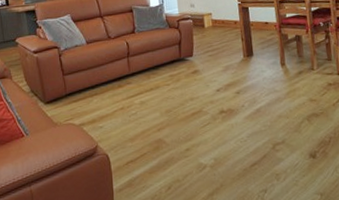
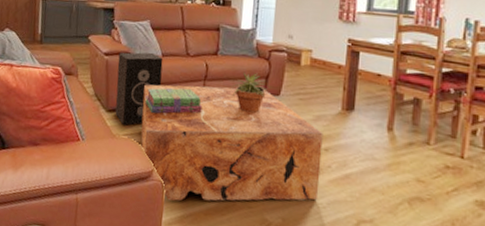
speaker: none [47,42,91,113] -> present [115,52,163,126]
coffee table: none [75,54,239,170] -> present [140,84,323,202]
stack of books: none [78,66,131,96] -> present [145,88,203,114]
potted plant: none [150,41,183,76] -> present [230,71,269,113]

